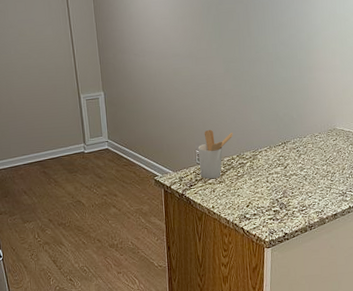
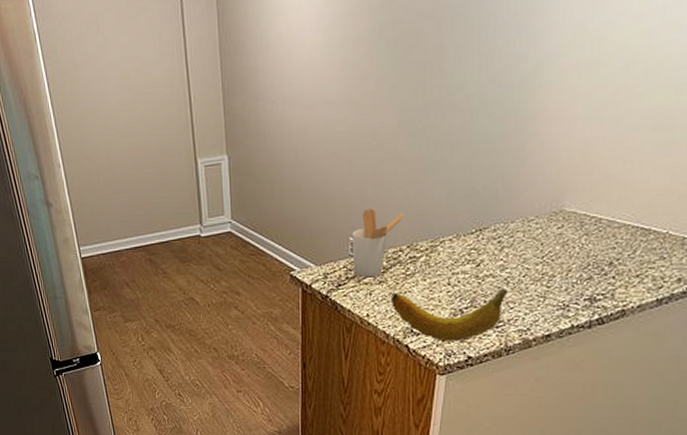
fruit: none [228,183,307,223] -> present [390,288,508,341]

